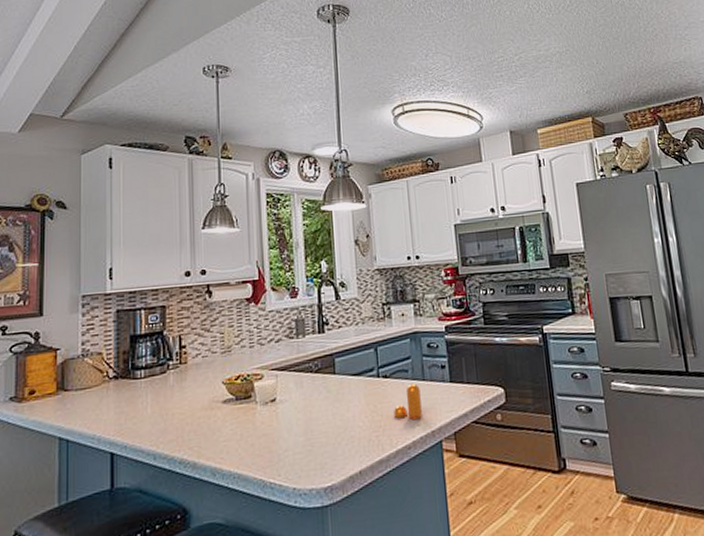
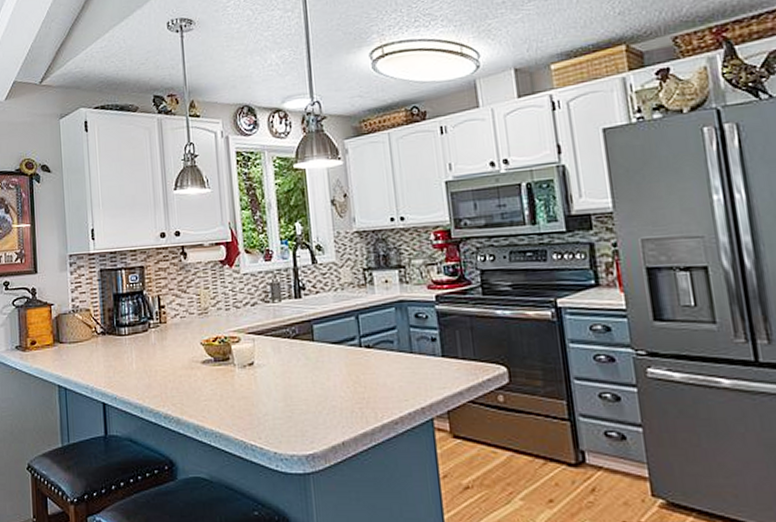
pepper shaker: present [394,383,422,419] -> none [378,356,410,393]

